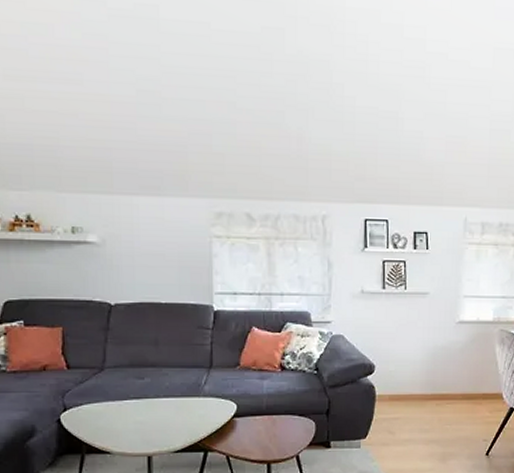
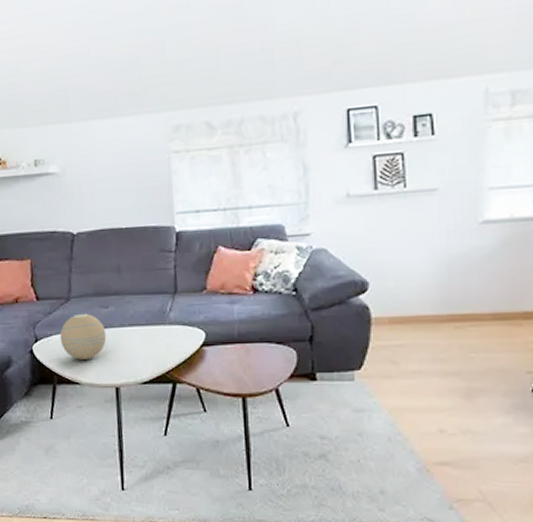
decorative orb: none [91,383,141,429] -> present [59,313,107,360]

